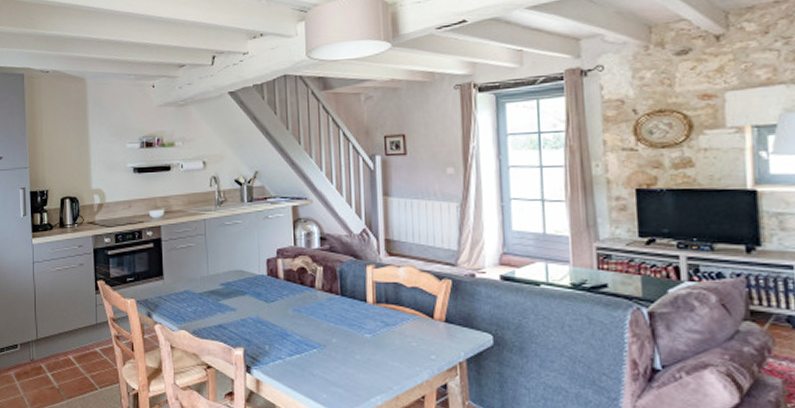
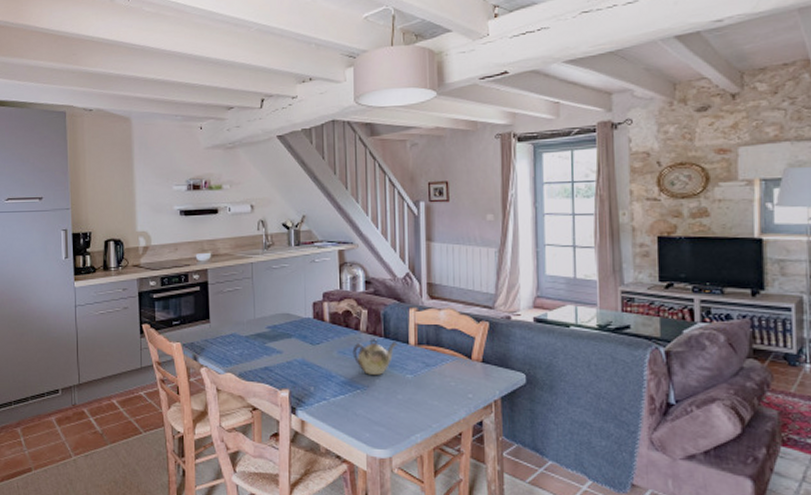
teapot: none [308,297,356,334] -> present [352,339,398,375]

